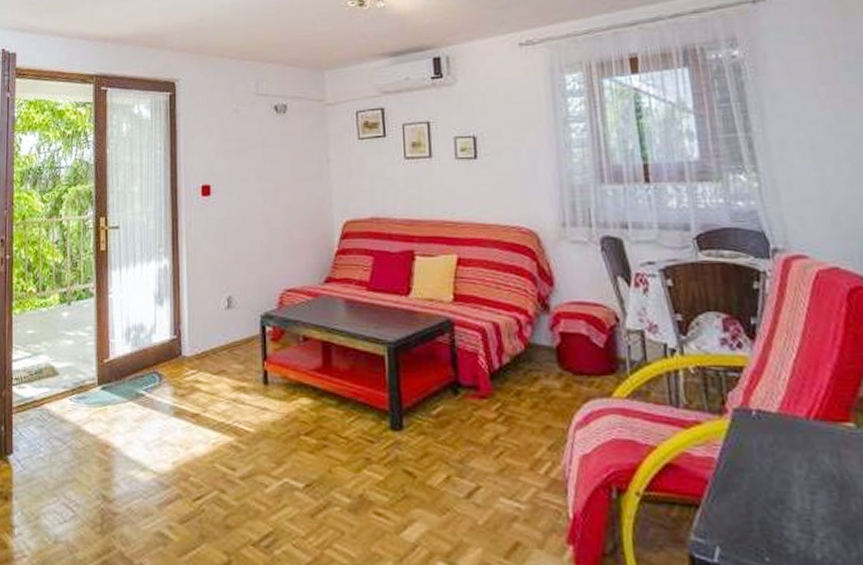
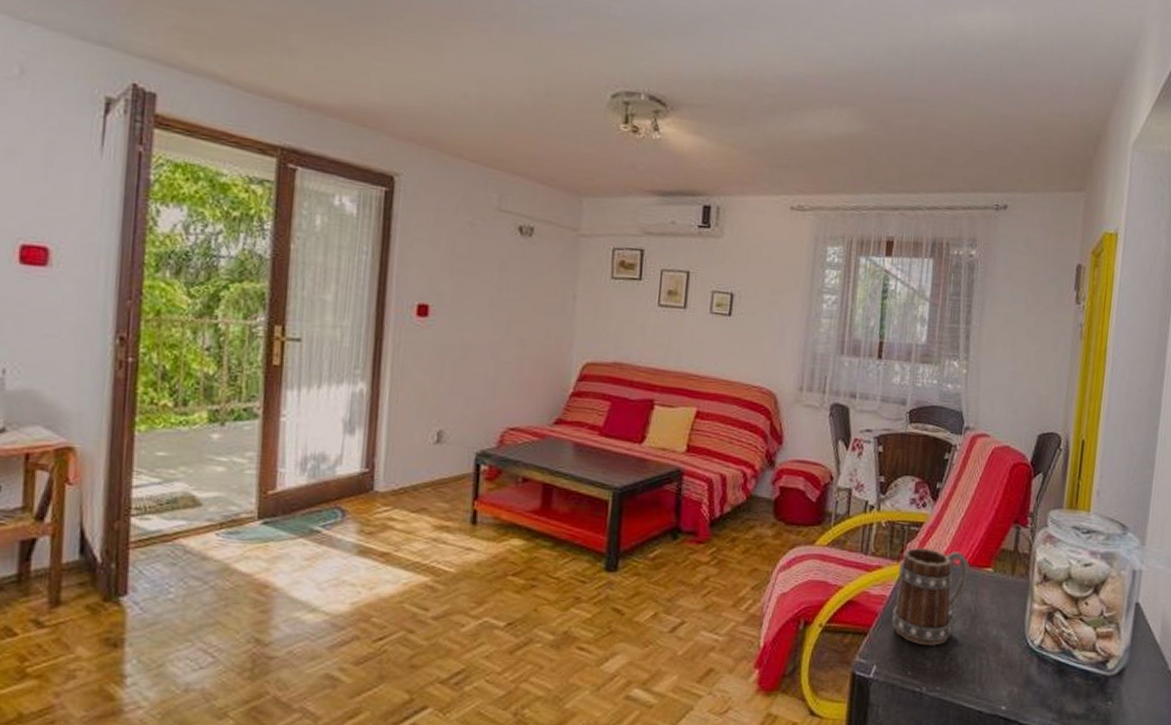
mug: none [723,398,823,524] -> present [891,548,970,646]

